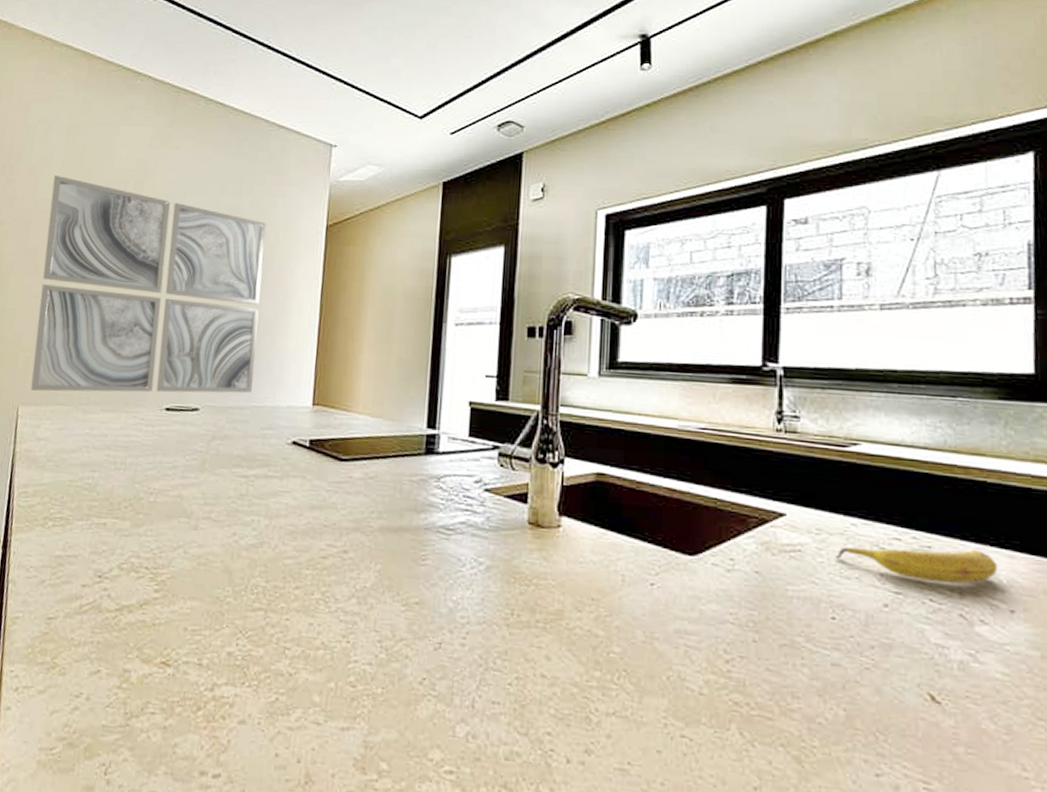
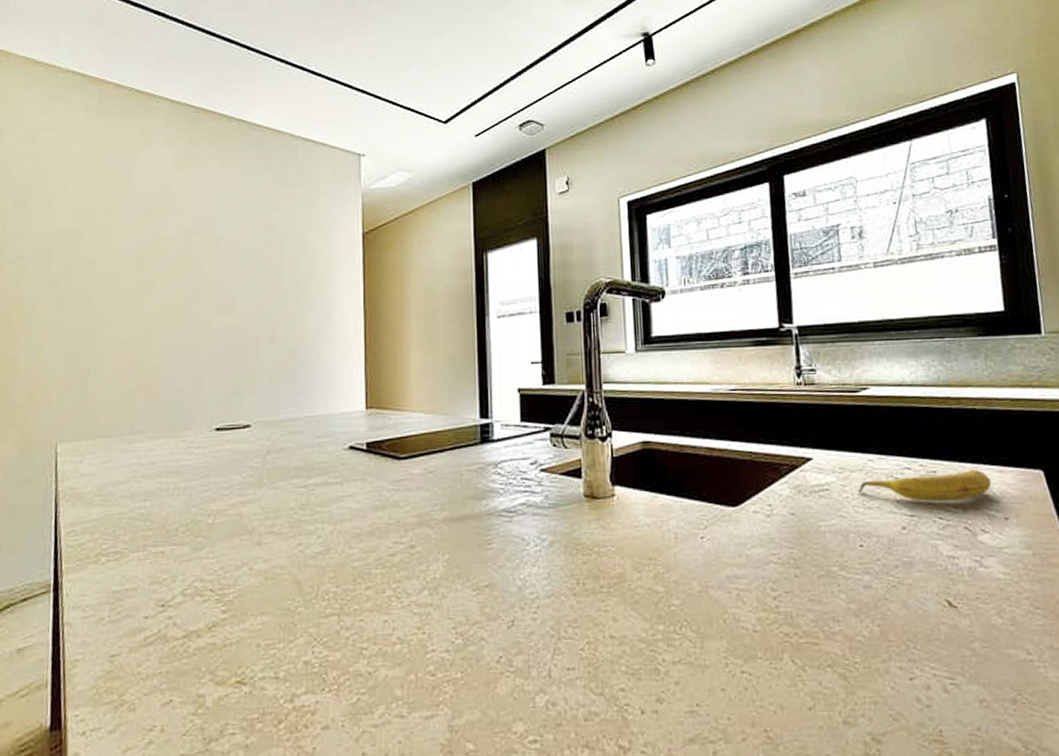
wall art: present [30,174,266,393] -> none [68,204,304,428]

